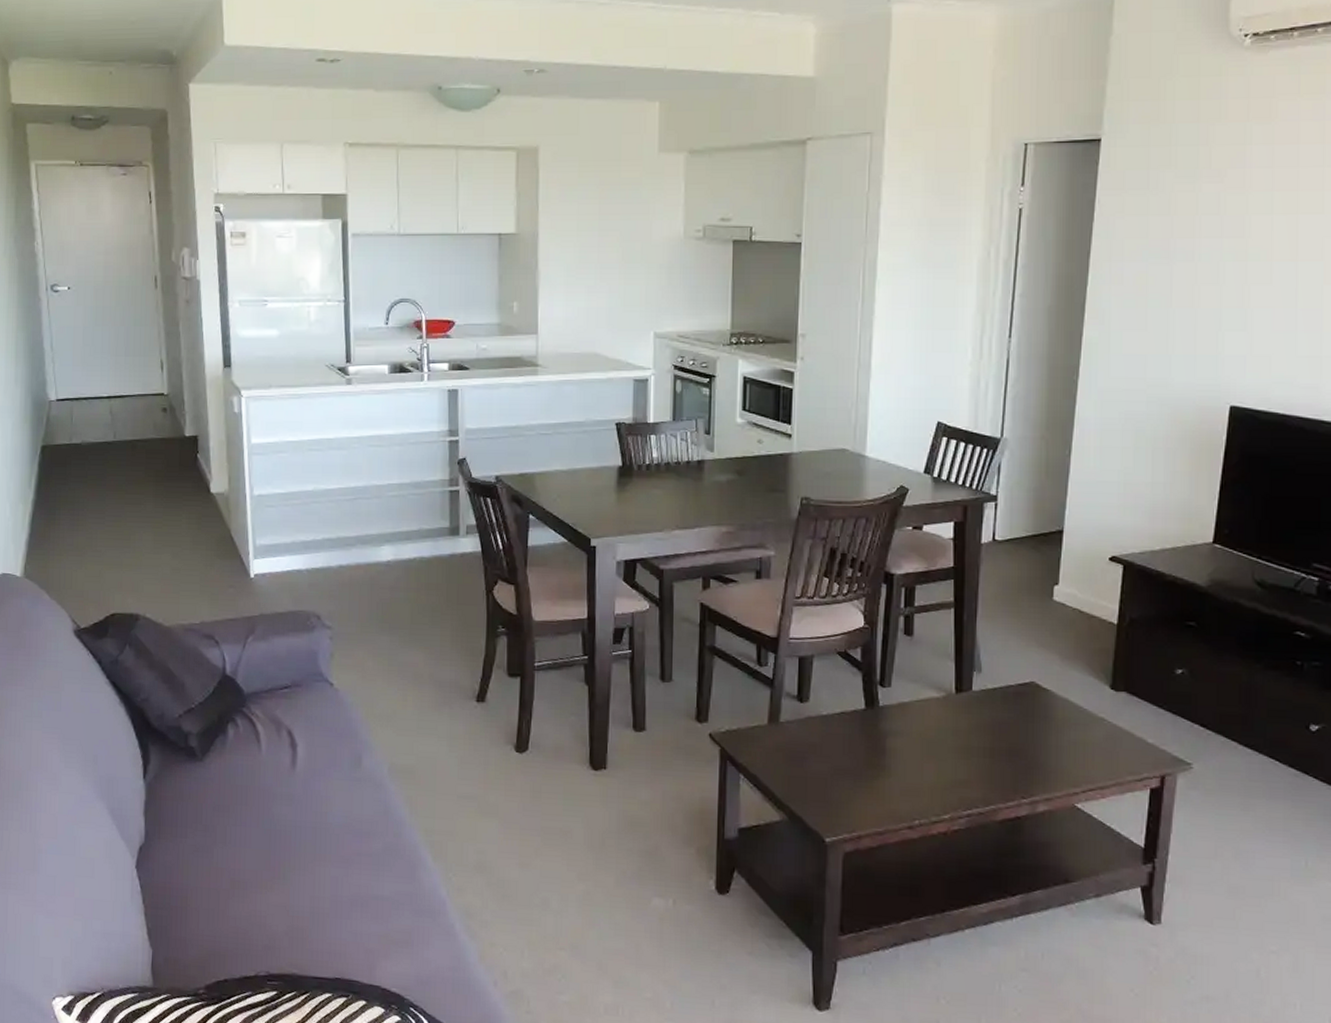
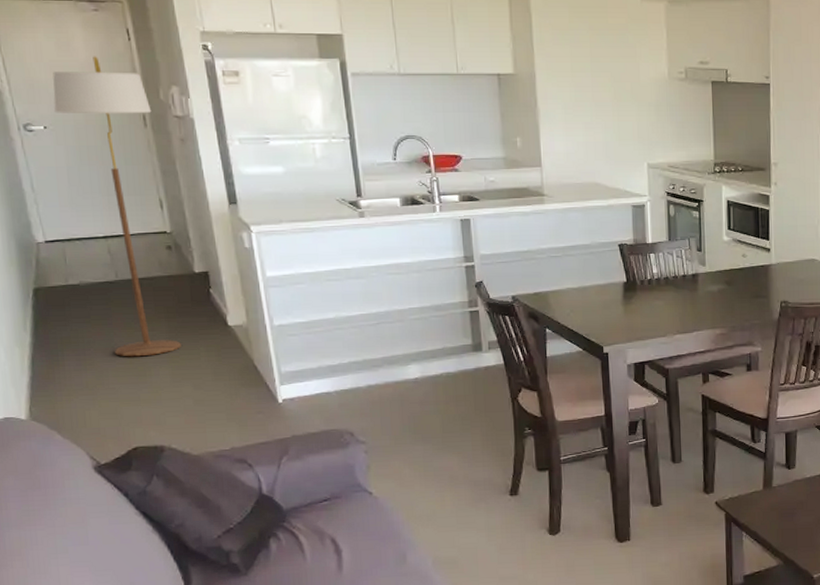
floor lamp: none [79,219,165,520] -> present [52,56,181,357]

